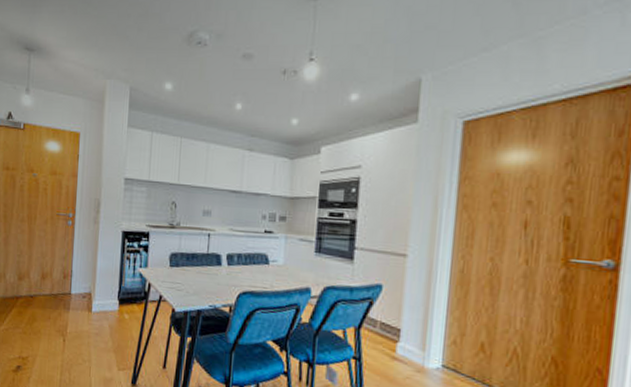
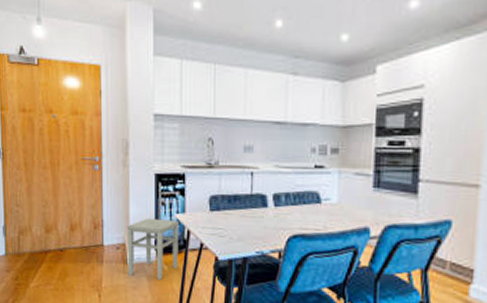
stool: none [92,270,141,327] -> present [127,218,179,280]

